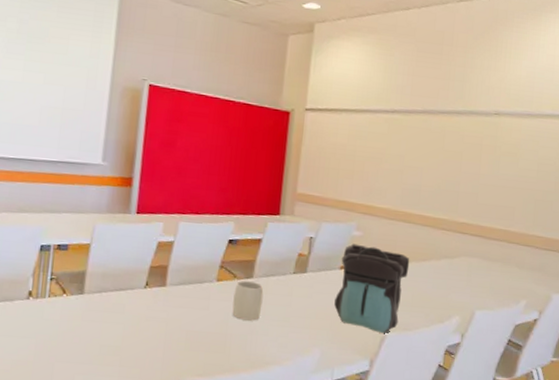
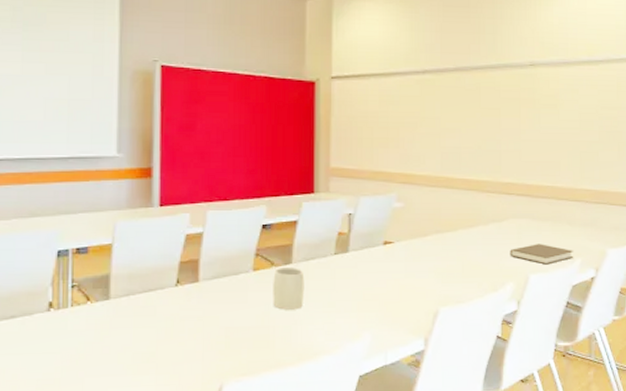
backpack: present [334,243,410,334] -> none [381,216,456,310]
book: none [458,282,520,303] -> present [510,244,574,265]

